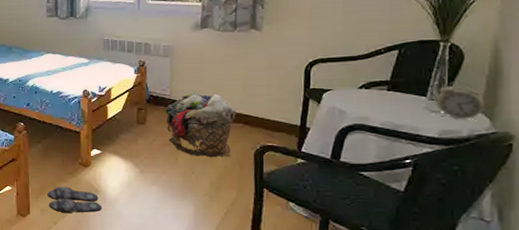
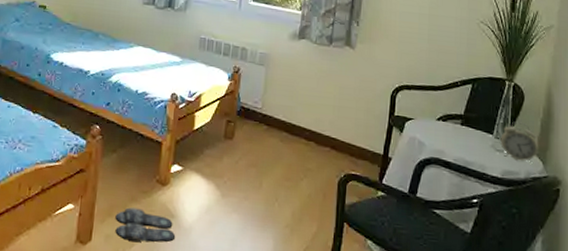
laundry basket: present [165,93,237,158] -> none [254,108,325,184]

